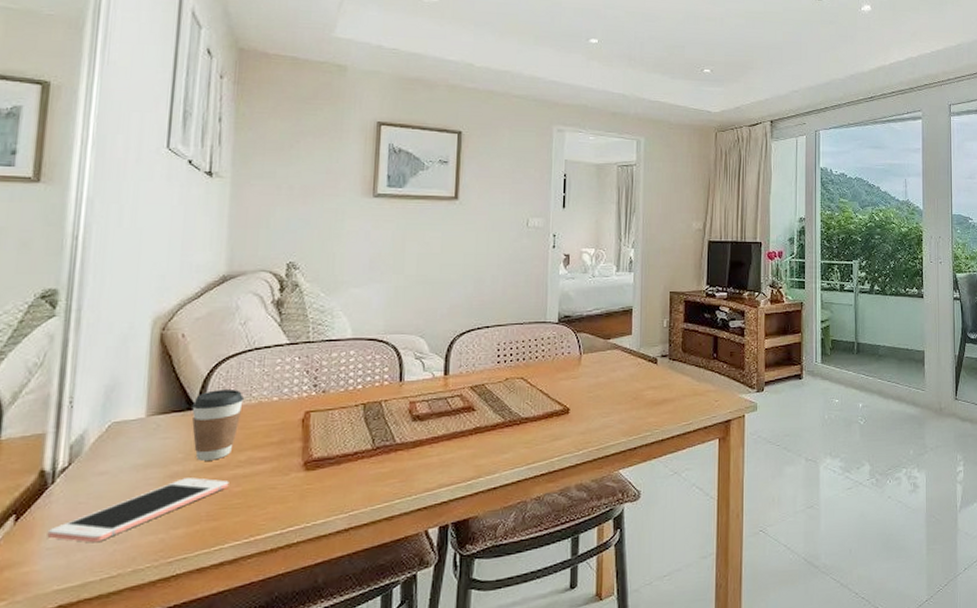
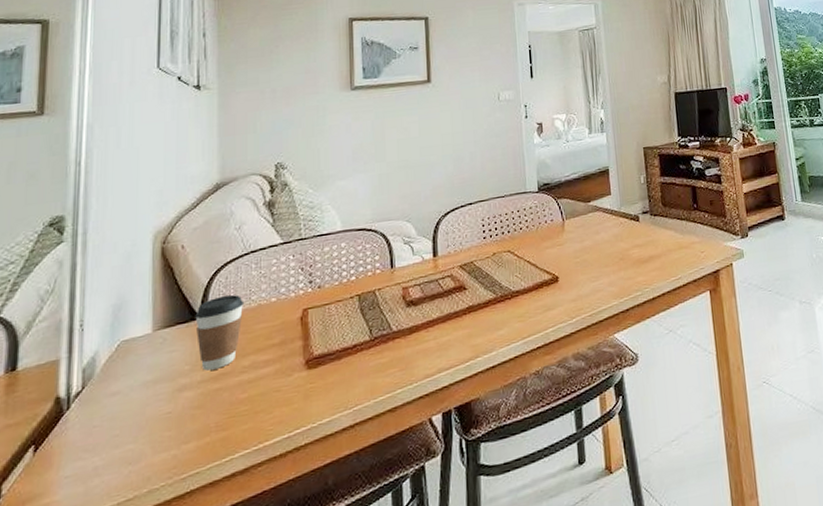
cell phone: present [47,477,229,543] -> none [65,387,235,467]

